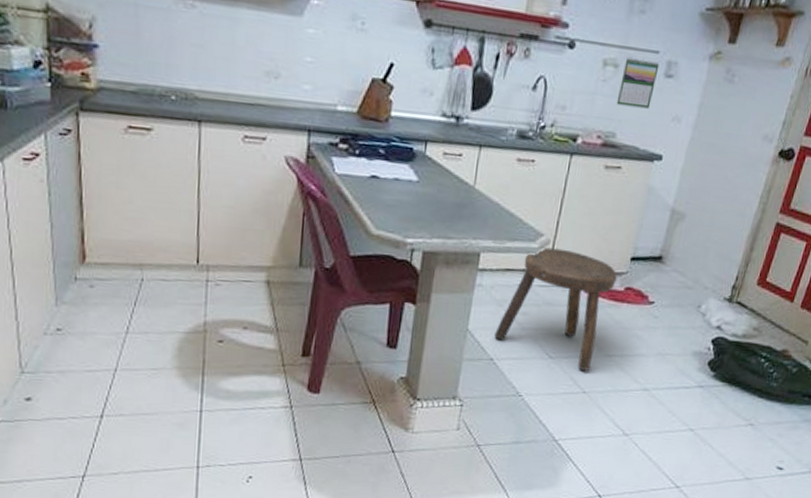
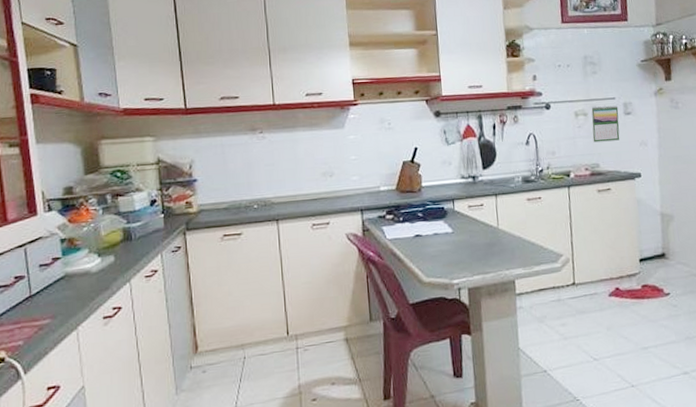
stool: present [495,247,617,371] -> none [542,263,633,366]

